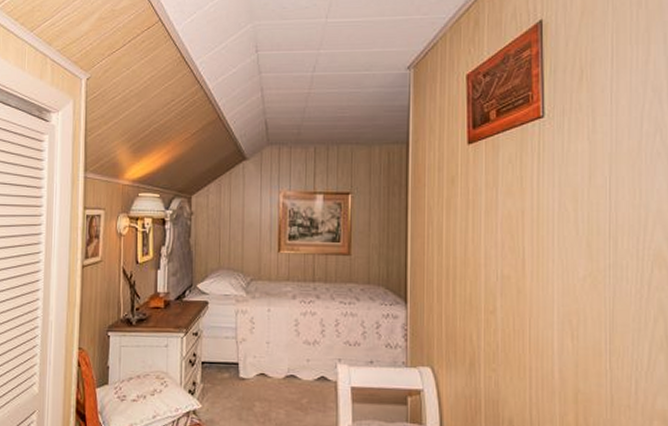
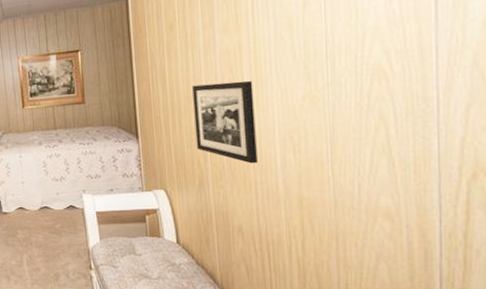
picture frame: none [470,250,534,346] -> present [192,80,257,164]

